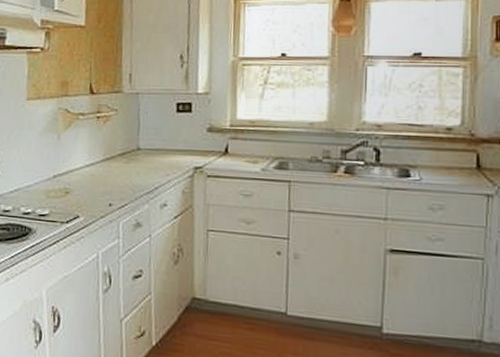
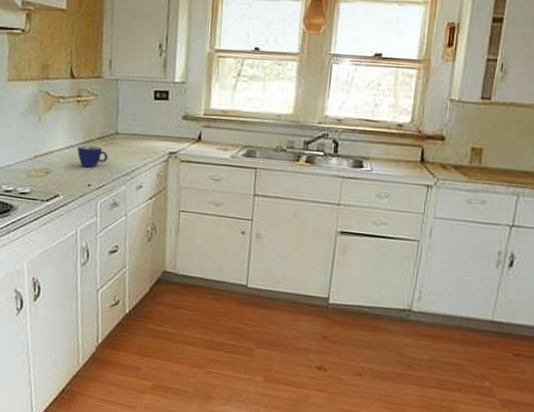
cup: none [97,162,130,186] -> present [77,144,108,168]

